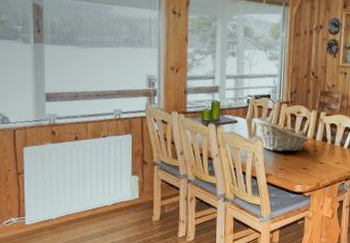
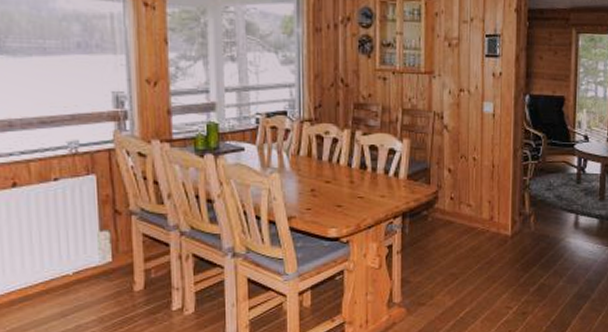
fruit basket: present [253,117,308,152] -> none [265,142,341,185]

